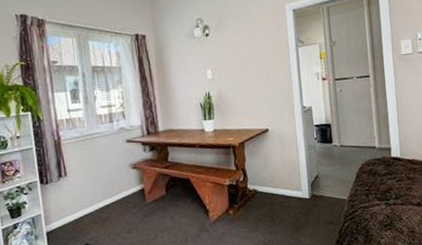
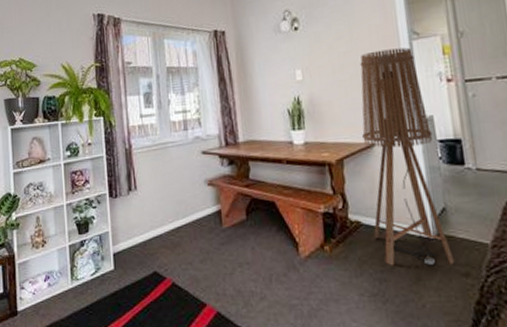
floor lamp: none [258,53,323,221] -> present [360,47,455,266]

